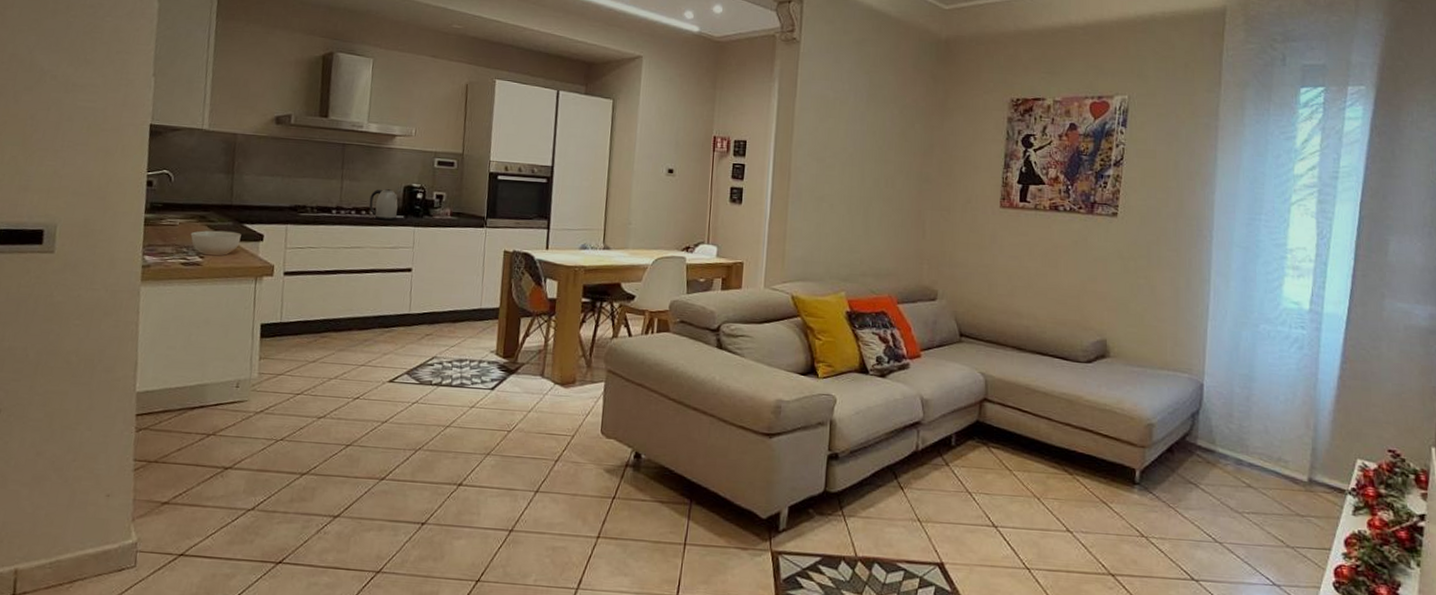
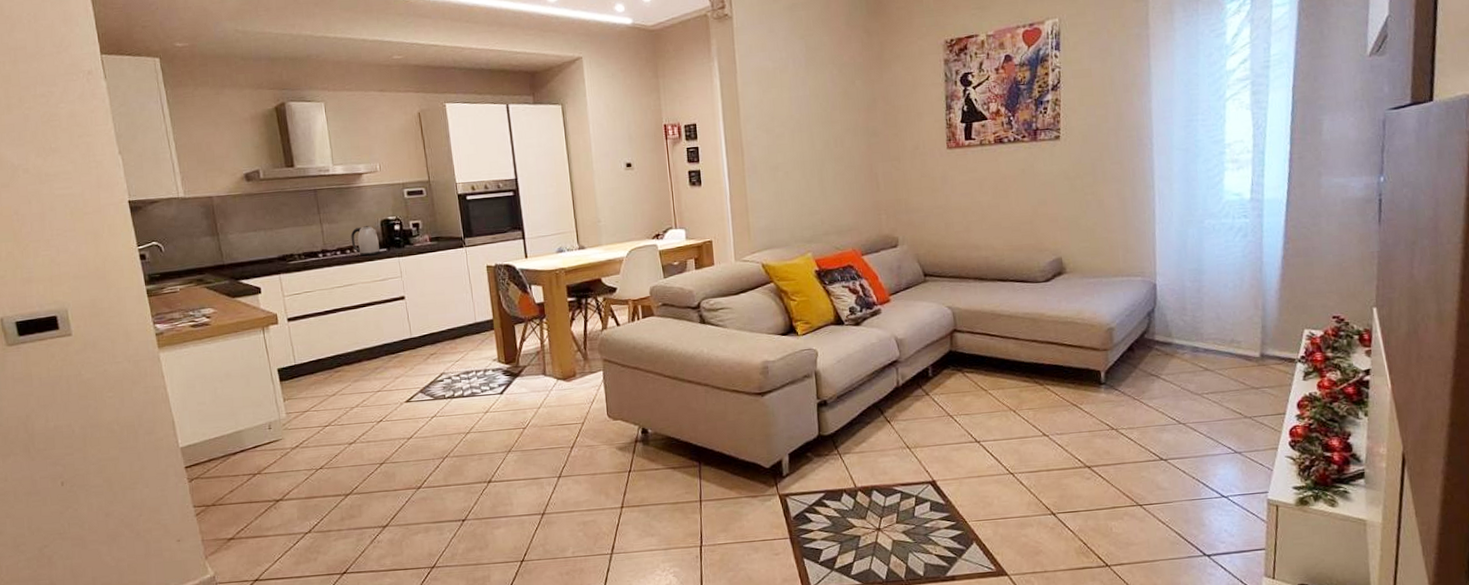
bowl: present [190,230,242,256] -> none [192,289,240,315]

